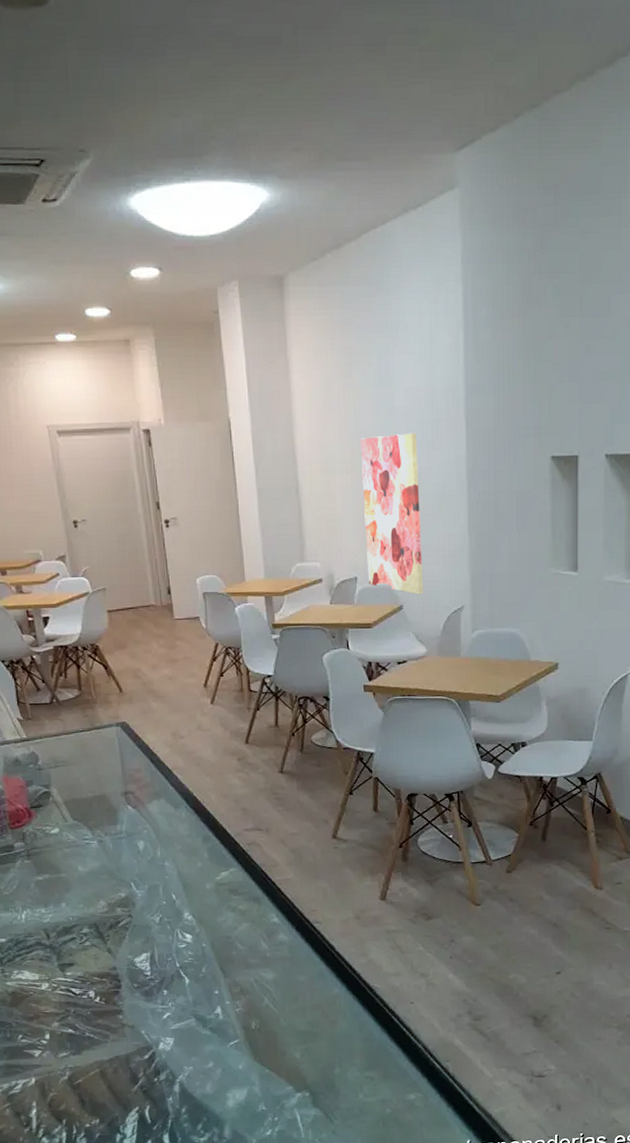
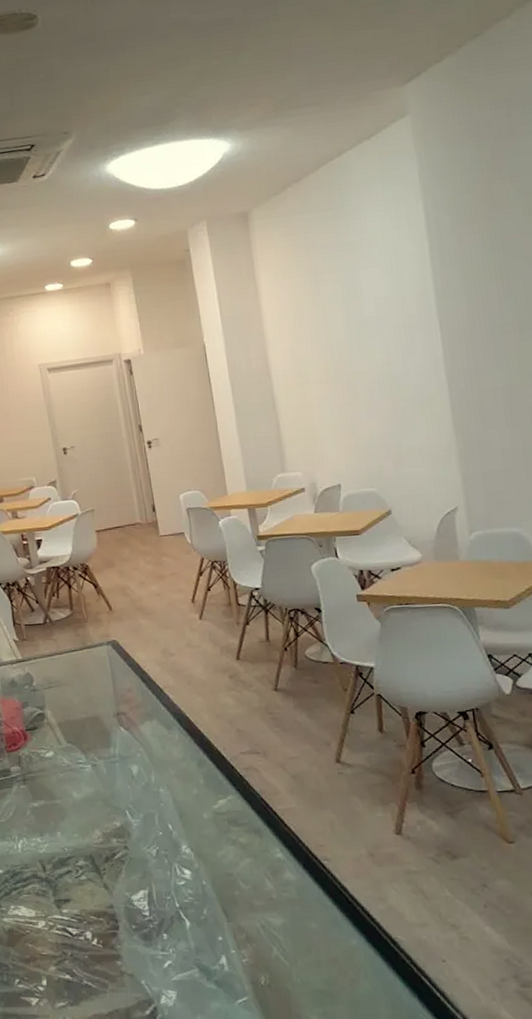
wall art: present [360,432,423,595] -> none [332,339,412,499]

